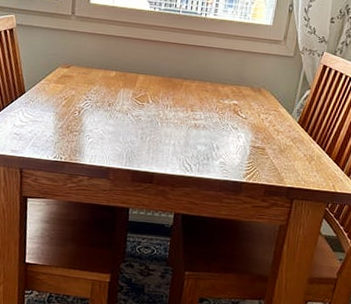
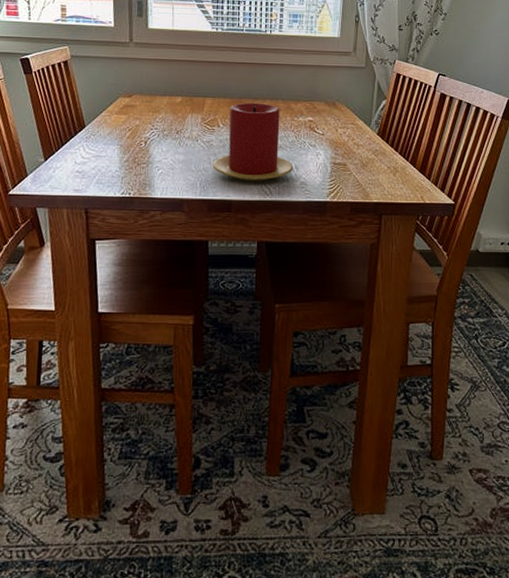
candle: none [139,81,214,158] -> present [213,102,293,181]

